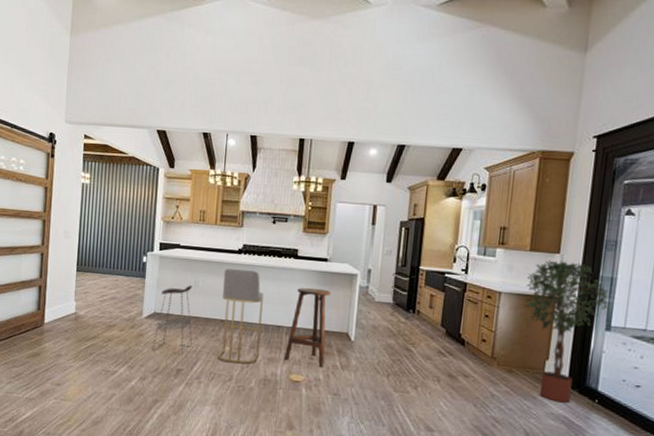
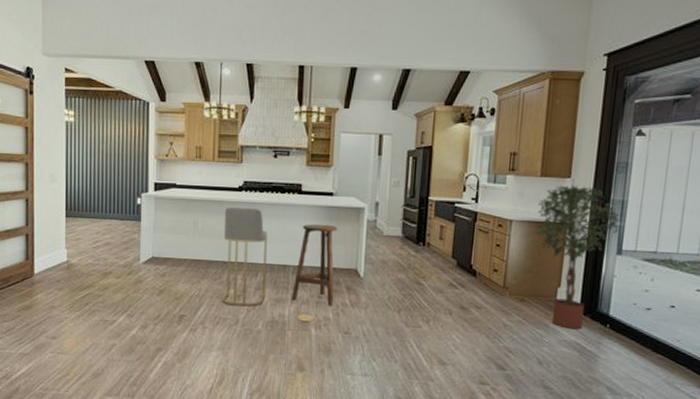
bar stool: present [152,285,192,356] -> none [152,226,194,301]

